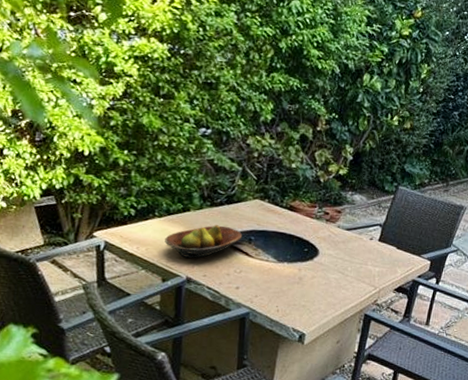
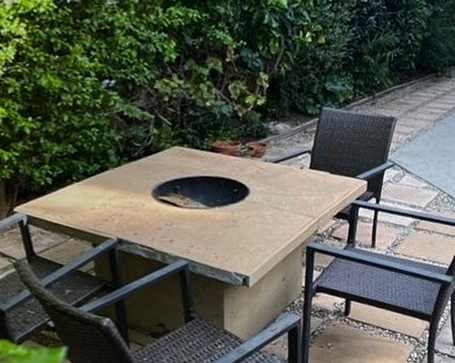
fruit bowl: present [165,225,243,258] -> none [88,179,168,219]

